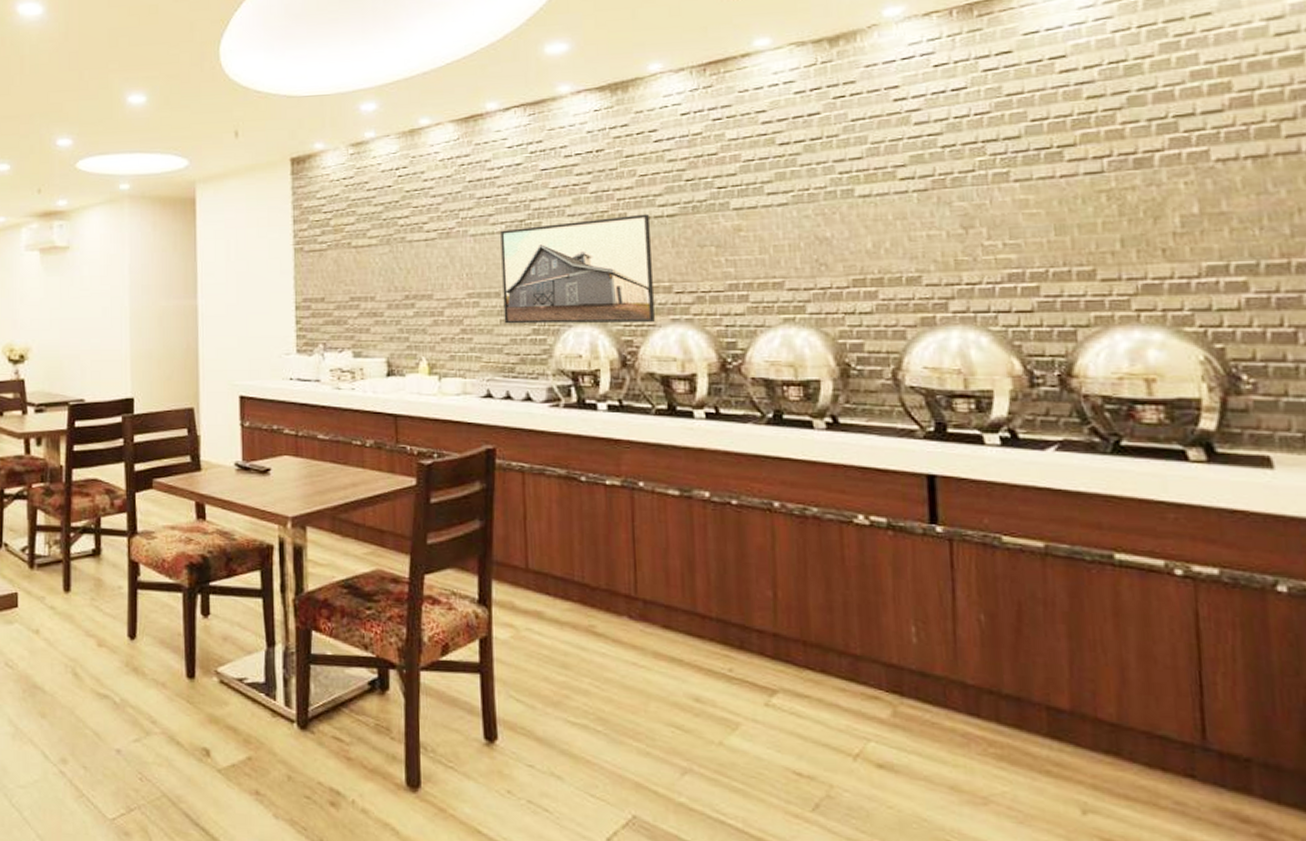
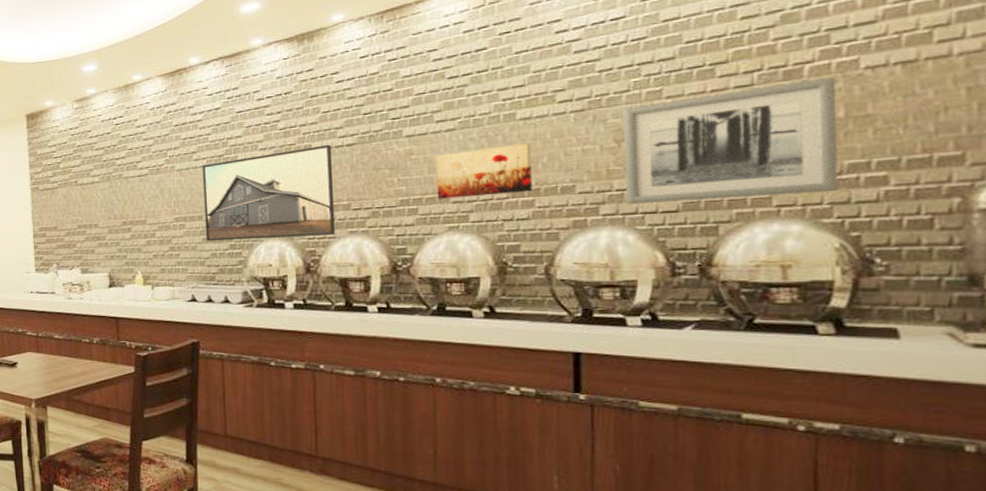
wall art: none [766,224,875,285] -> present [435,142,532,199]
wall art: none [969,168,1199,301] -> present [623,77,839,204]

